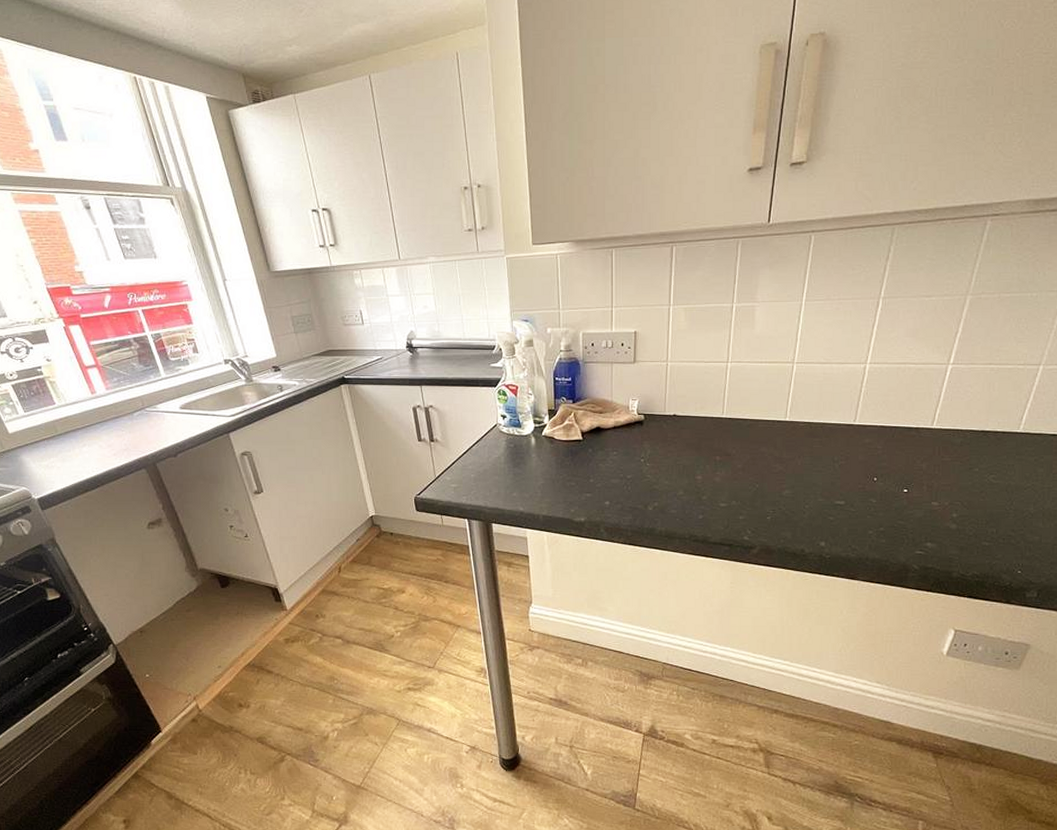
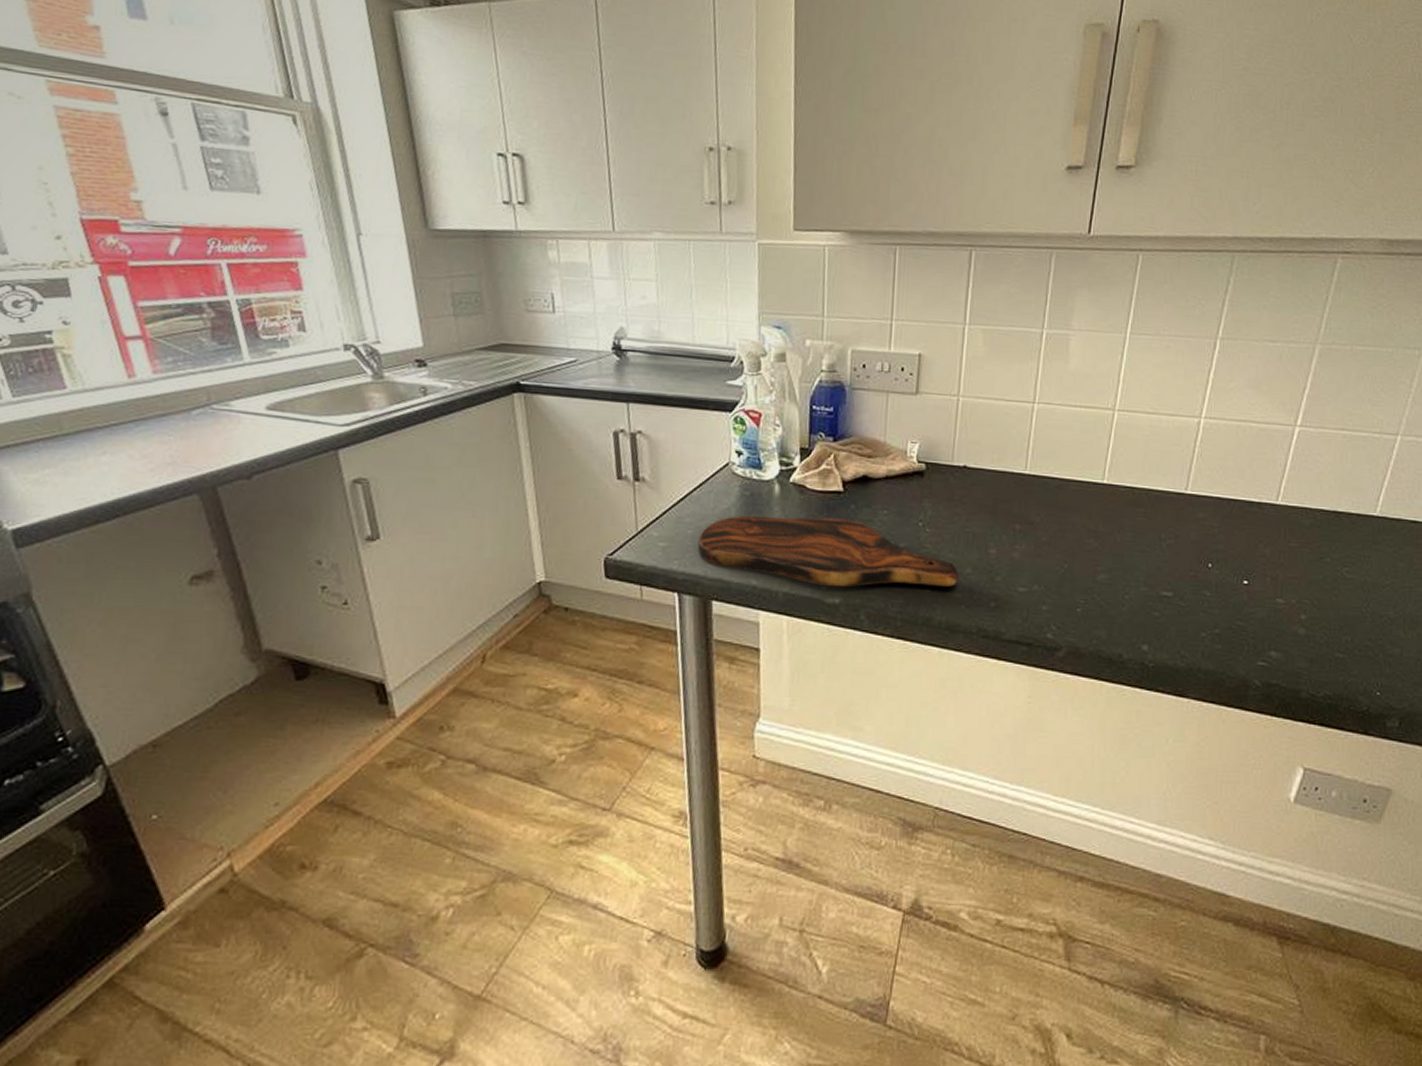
cutting board: none [479,460,673,510] -> present [698,515,959,587]

